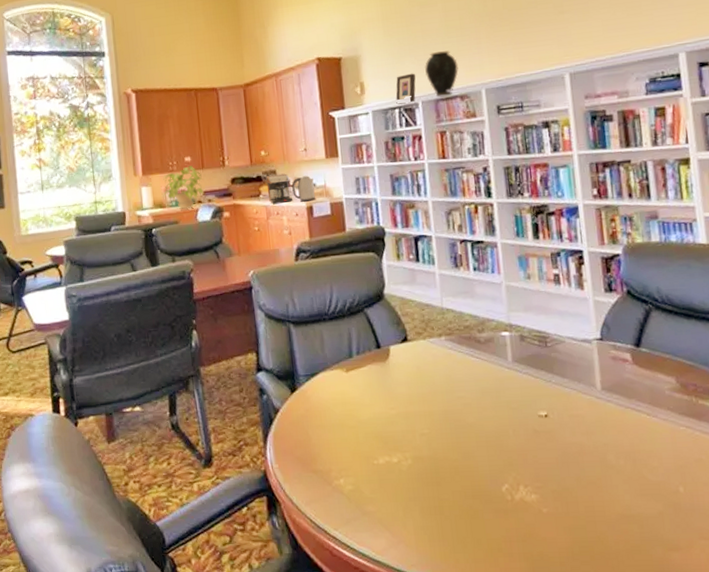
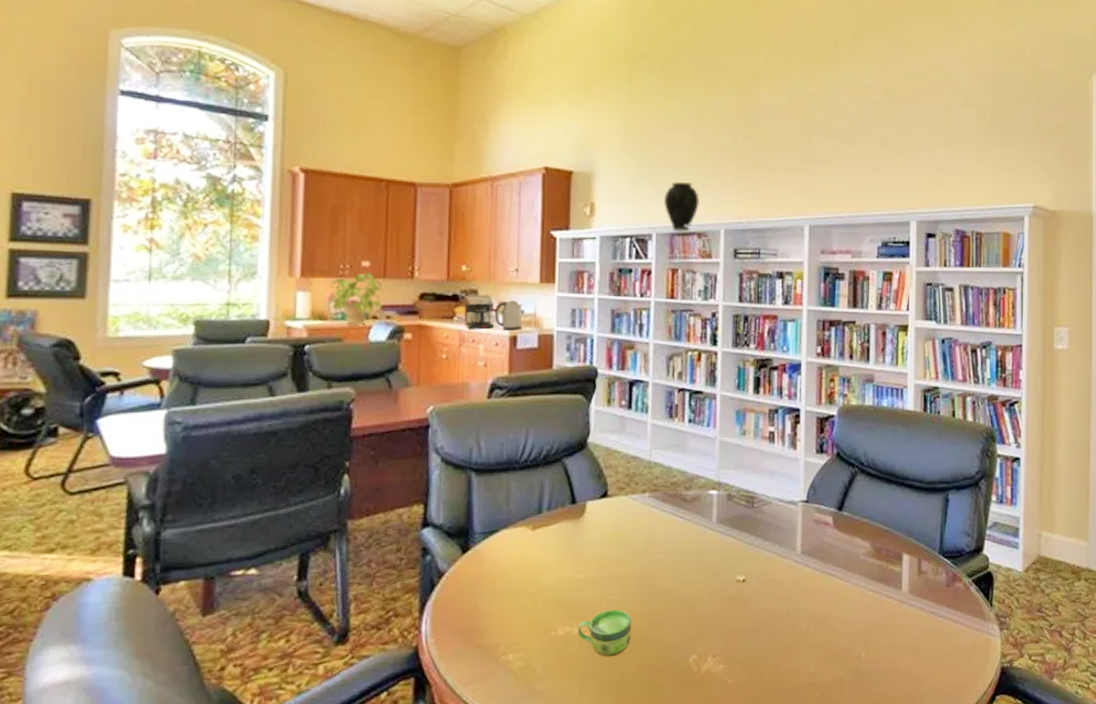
picture frame: present [395,73,416,105] -> none [628,201,654,233]
cup: none [395,442,445,484] -> present [576,609,632,657]

